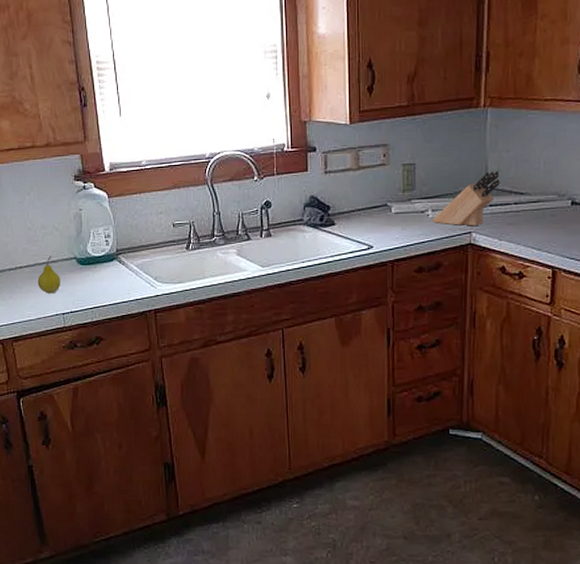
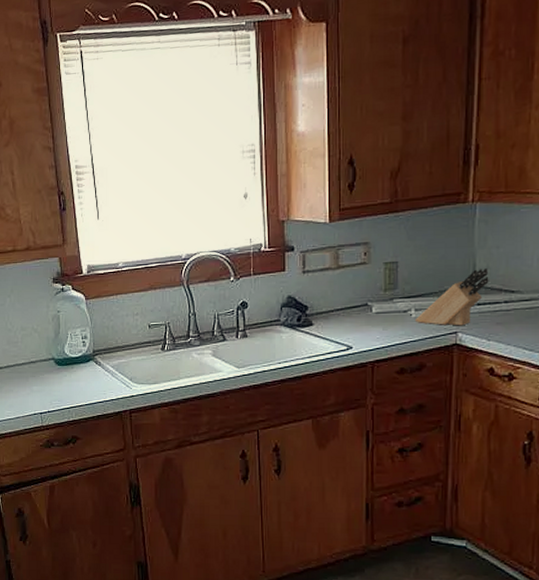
fruit: present [37,255,61,294] -> none [17,356,39,394]

